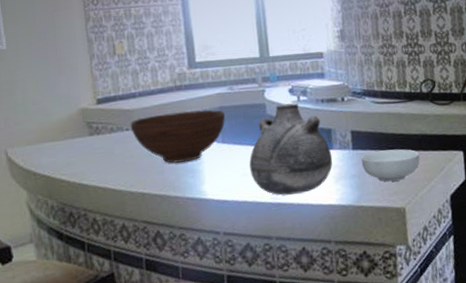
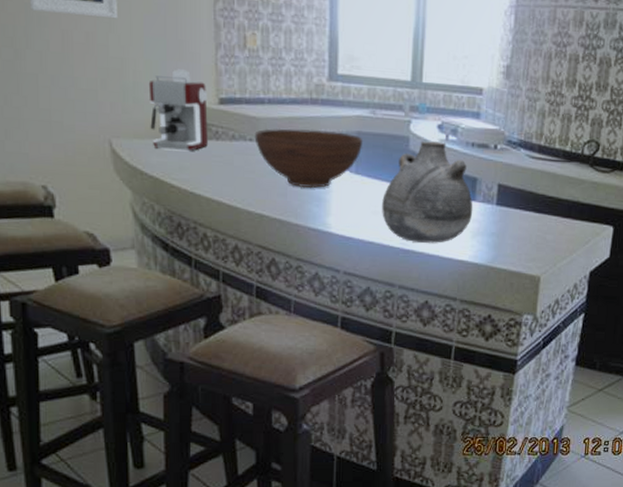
coffee maker: none [35,80,90,151] -> present [148,69,208,151]
cereal bowl: present [361,148,420,182] -> none [503,211,566,247]

